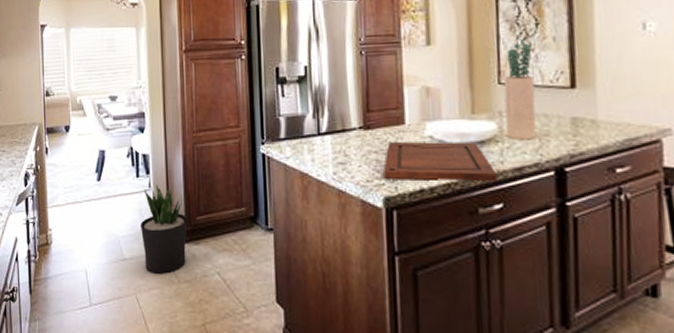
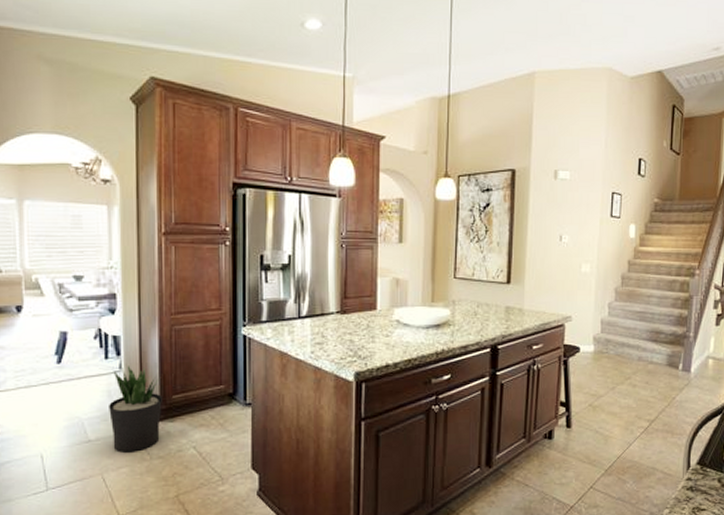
cutting board: present [383,141,498,182] -> none [356,324,448,358]
vase: present [503,34,537,140] -> none [458,238,481,324]

